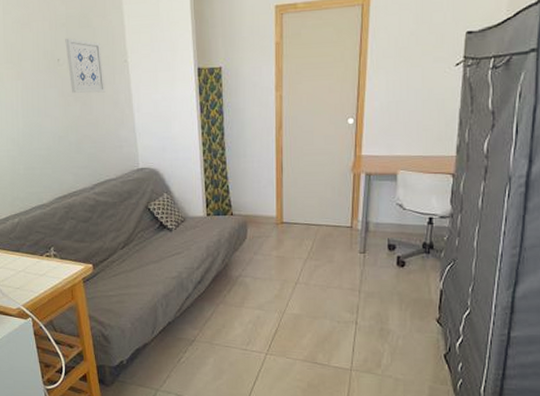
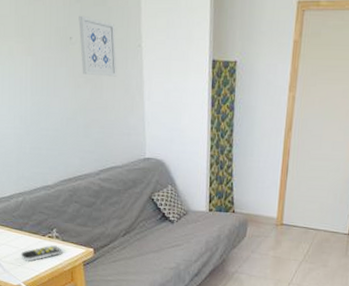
remote control: none [19,264,60,283] -> present [21,245,61,262]

